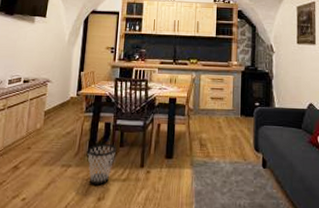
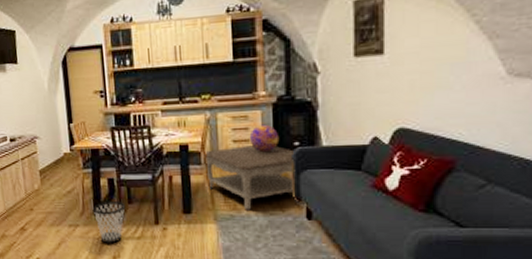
coffee table: none [187,103,257,158] -> present [204,146,297,210]
decorative globe: none [223,86,245,110] -> present [249,124,280,153]

